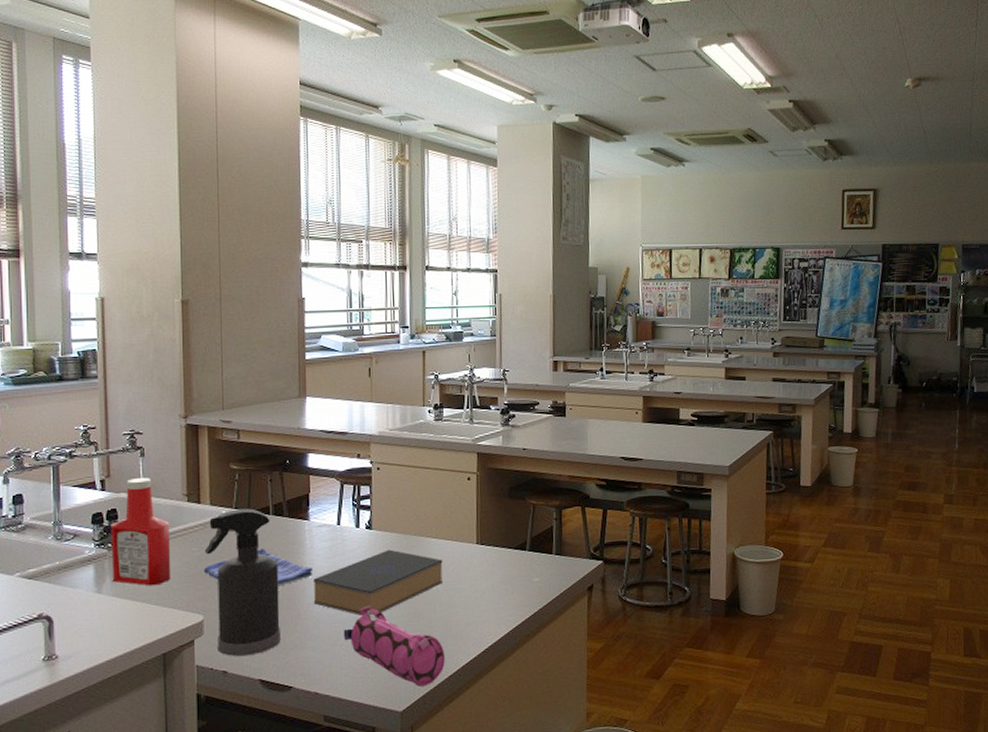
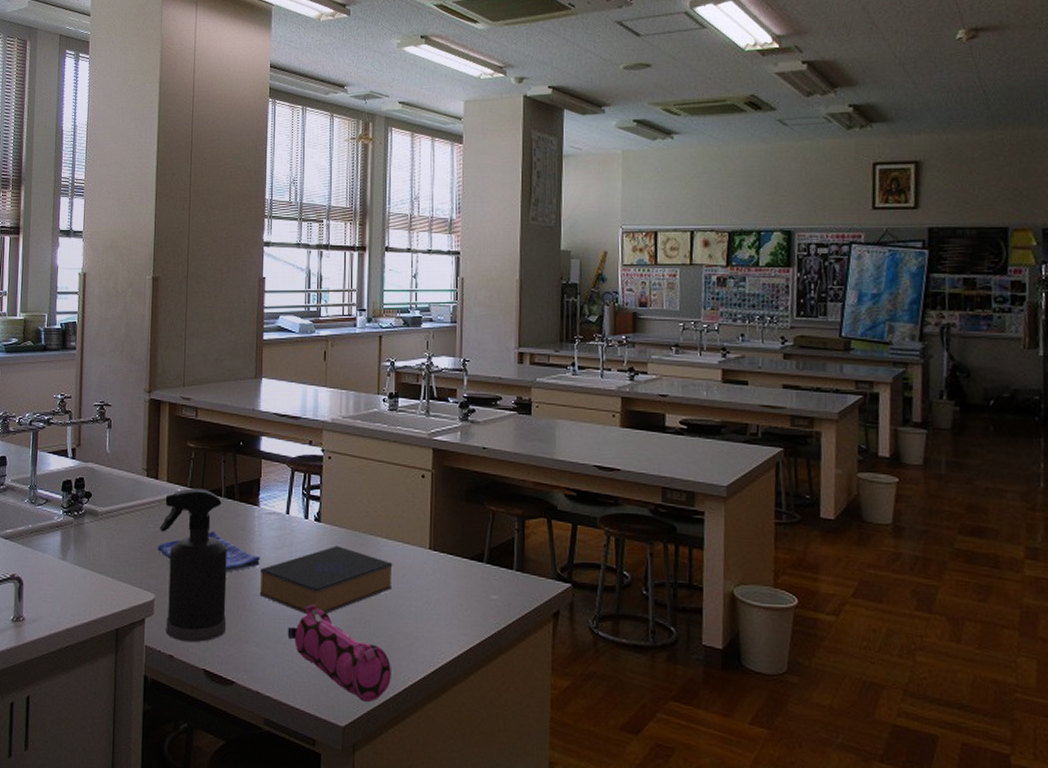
ketchup bottle: present [111,478,172,586] -> none [76,449,129,559]

